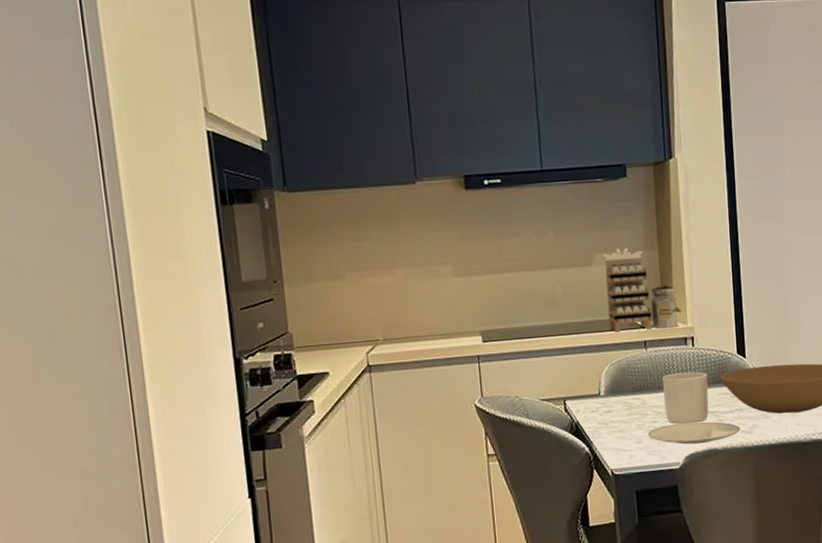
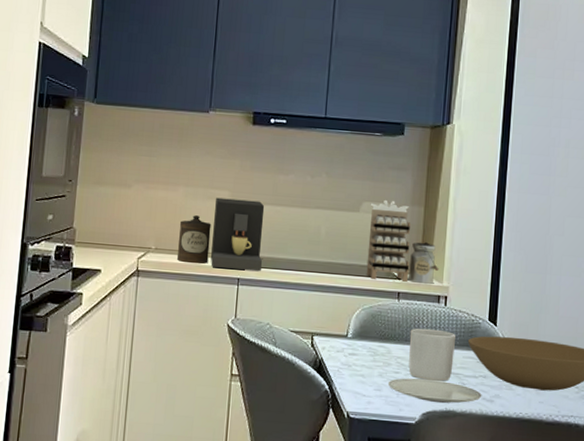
canister: none [405,297,443,349] -> present [177,215,211,264]
coffee maker: none [440,271,500,348] -> present [210,197,265,271]

